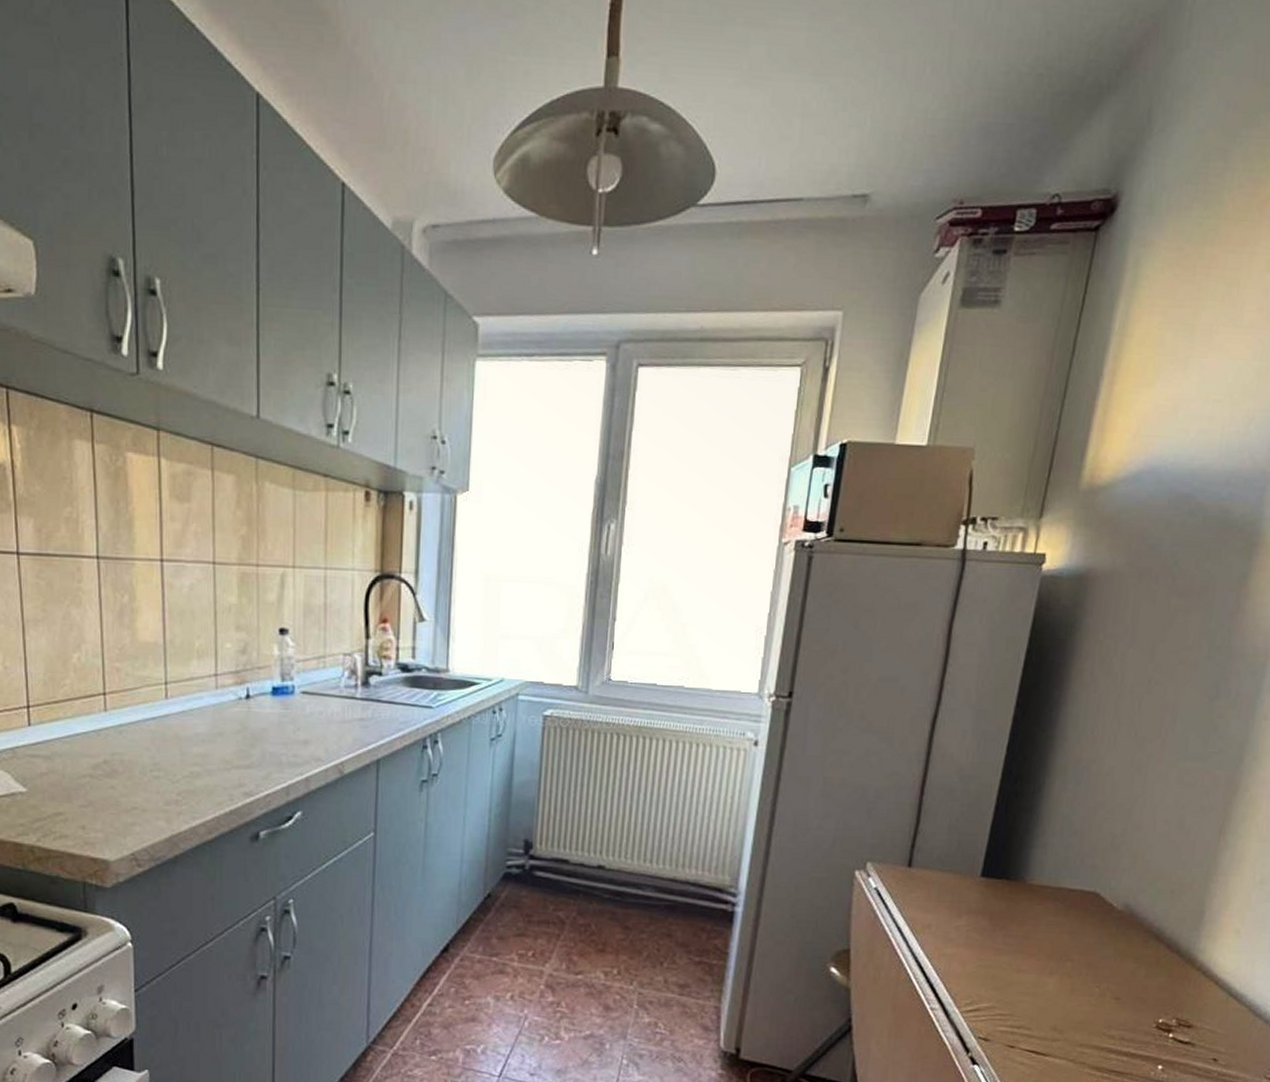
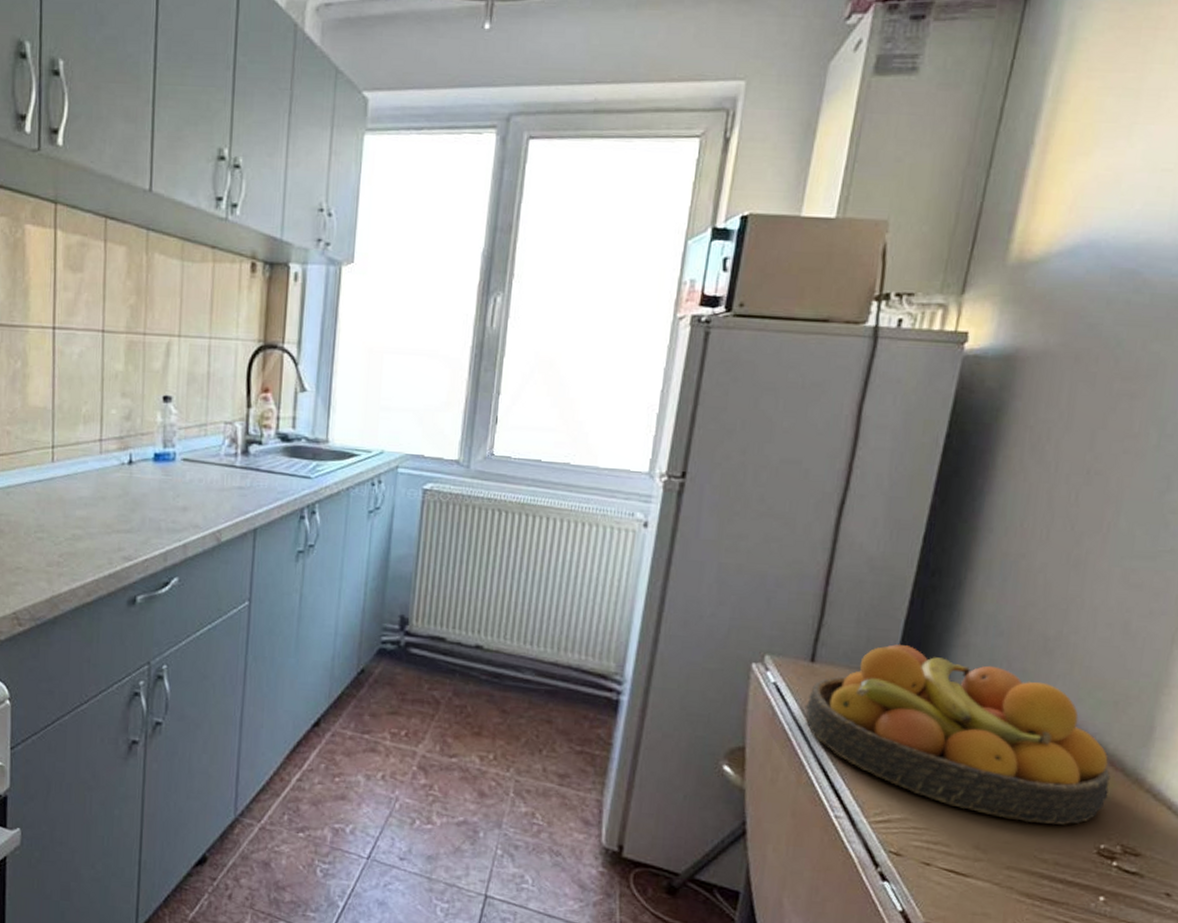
fruit bowl: none [904,846,1167,1004] -> present [806,643,1110,825]

